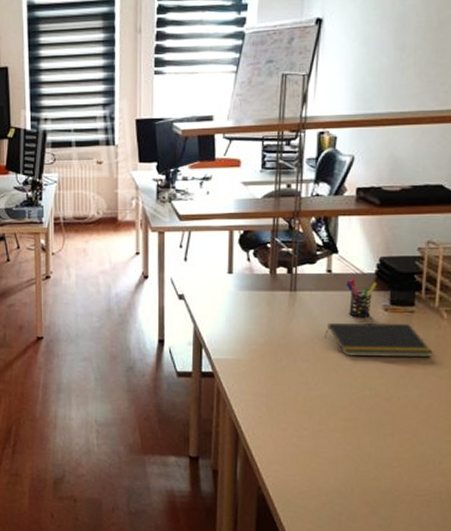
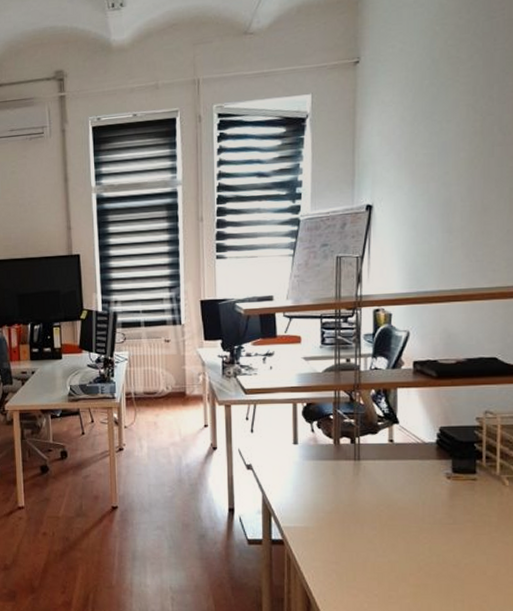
notepad: present [324,323,433,358] -> none [390,490,497,524]
pen holder: present [346,279,377,317] -> none [408,448,438,485]

